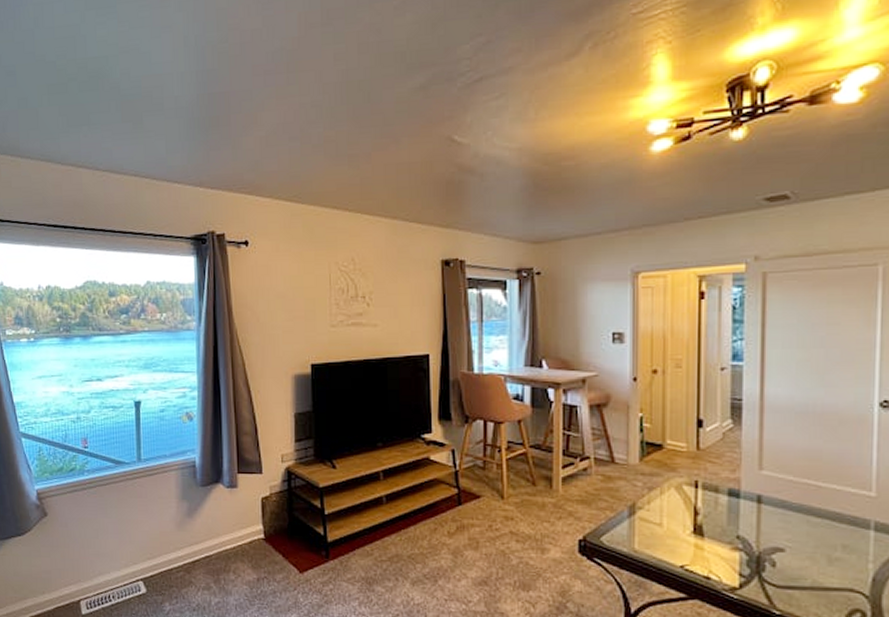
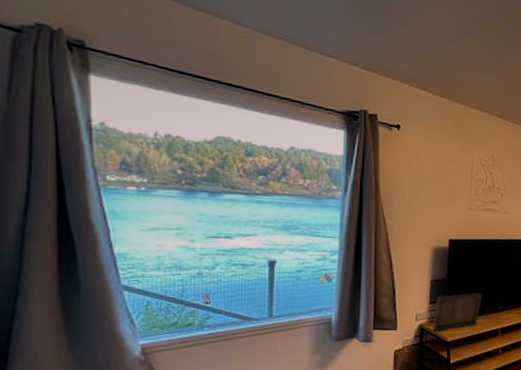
picture frame: none [301,426,356,476] -> present [432,292,483,332]

